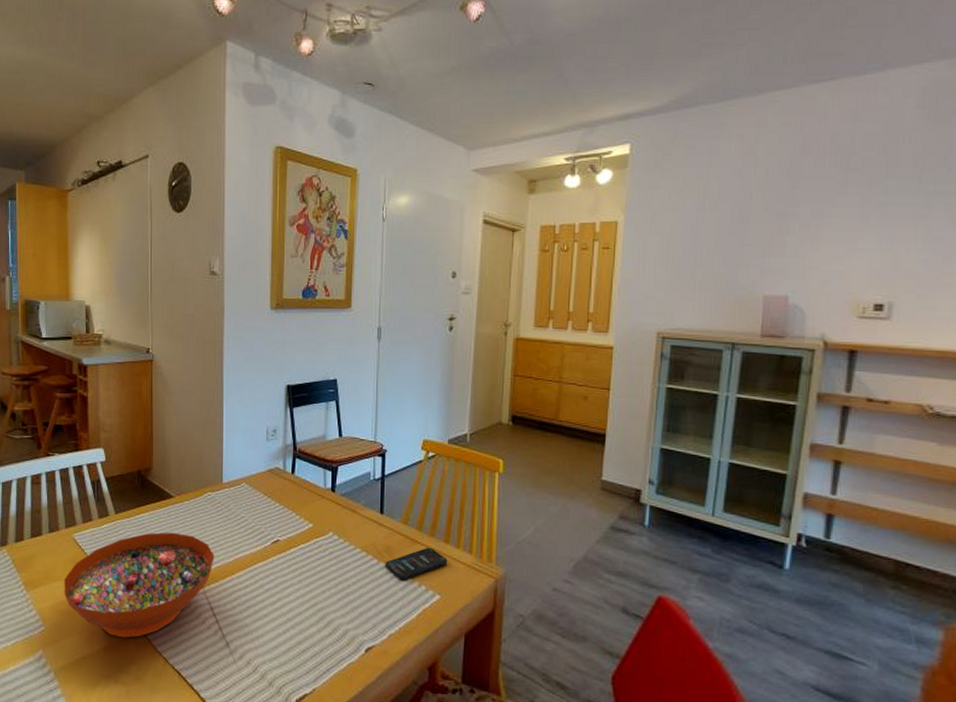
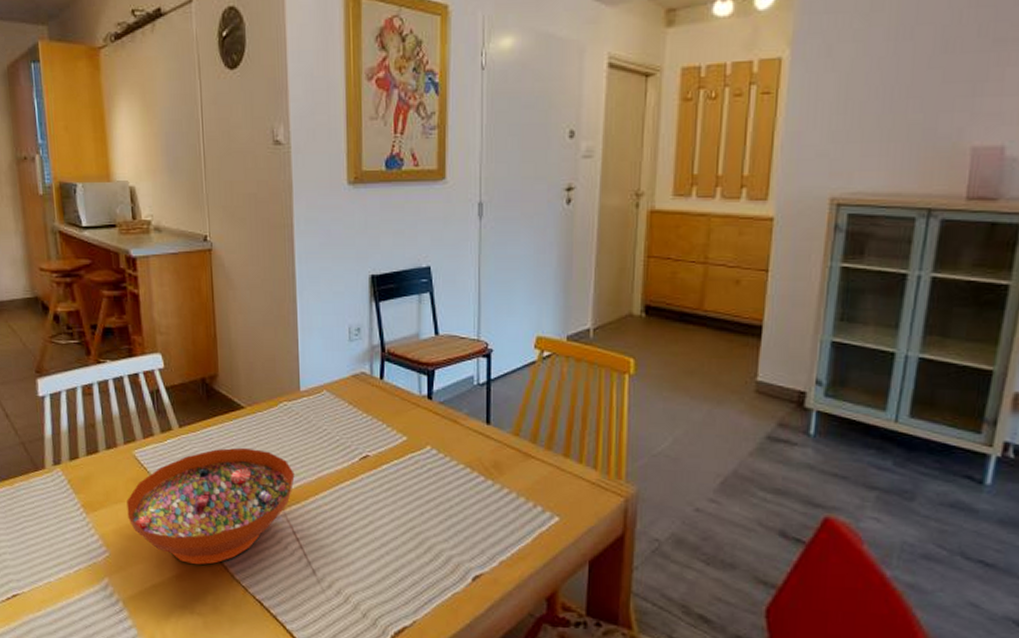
smartphone: present [386,547,448,580] -> none [494,462,568,500]

